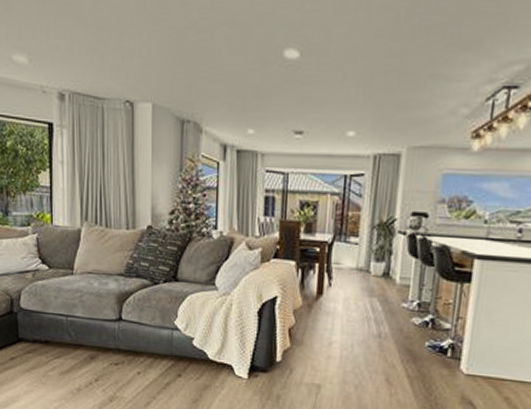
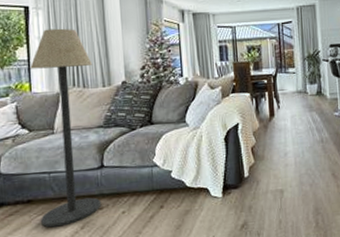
floor lamp: none [52,152,118,374] -> present [30,28,102,228]

